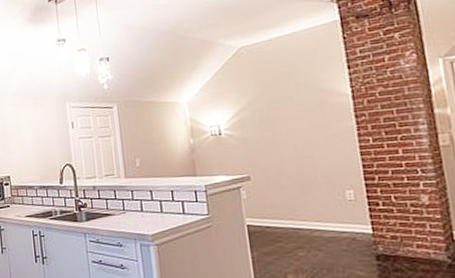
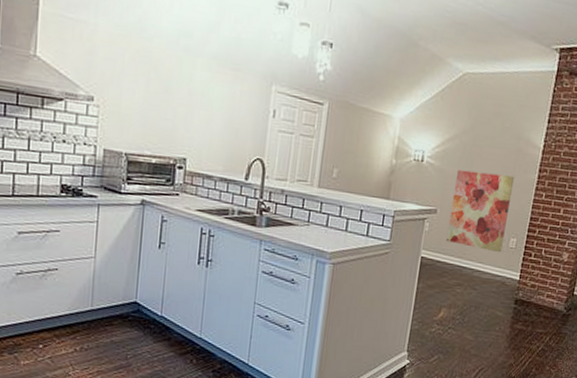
wall art: none [260,128,339,208] -> present [446,169,515,253]

